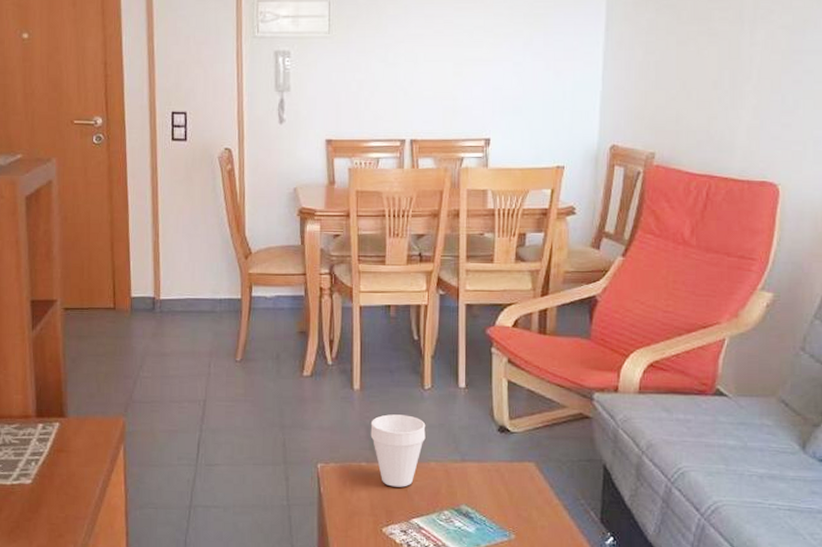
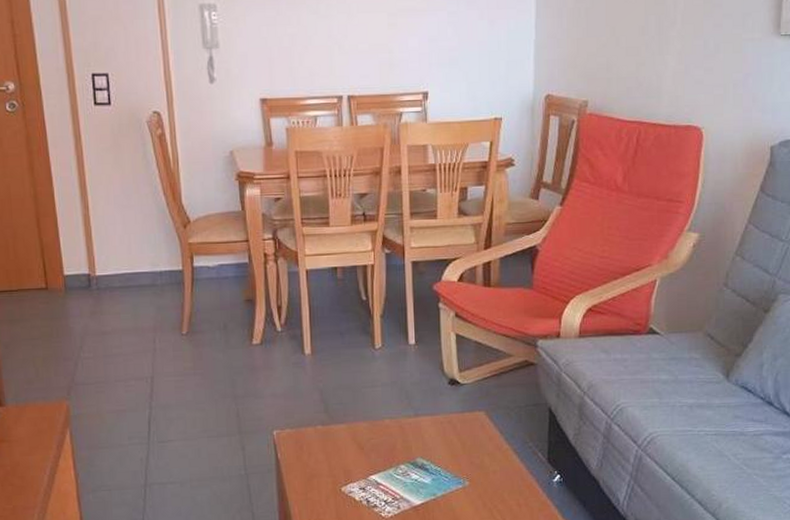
cup: present [370,414,426,487] -> none [324,375,379,447]

